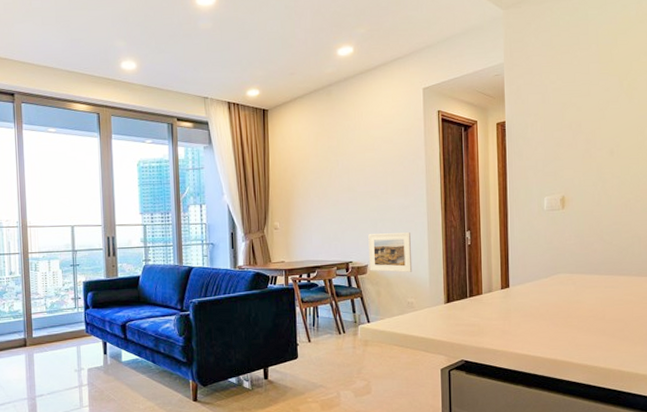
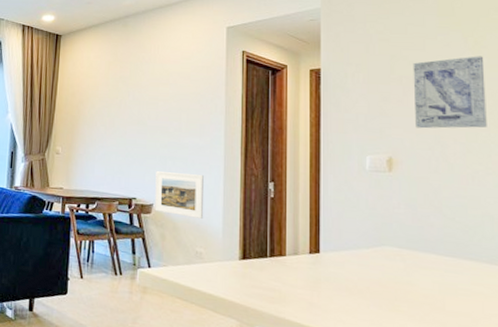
wall art: none [580,97,637,168] -> present [413,56,487,129]

